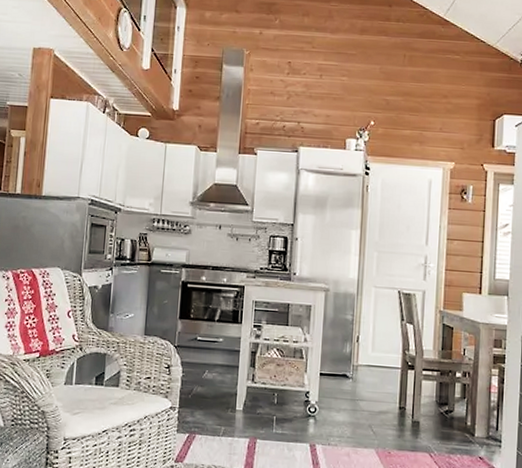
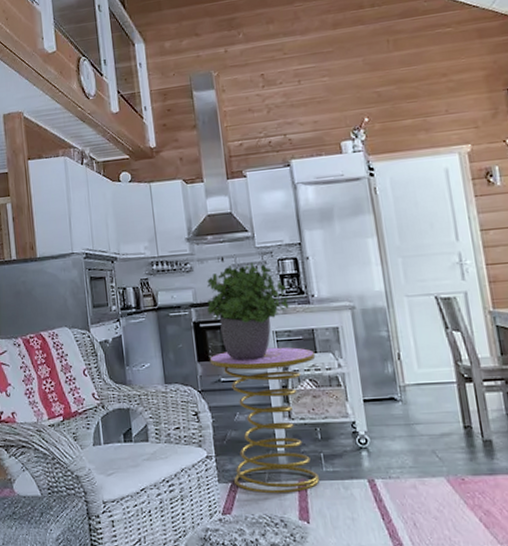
side table: none [190,313,287,449] -> present [209,347,320,494]
potted plant: none [197,234,273,325] -> present [207,262,289,360]

